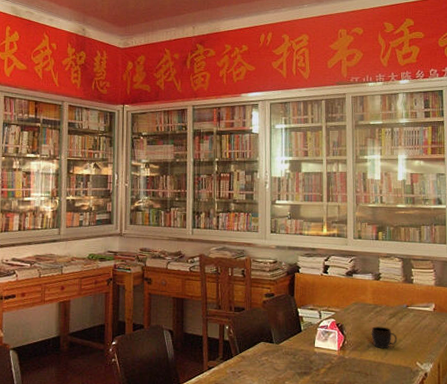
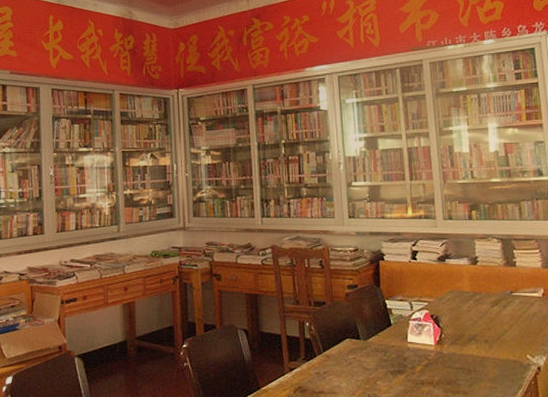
mug: present [371,326,397,349] -> none [471,316,503,342]

